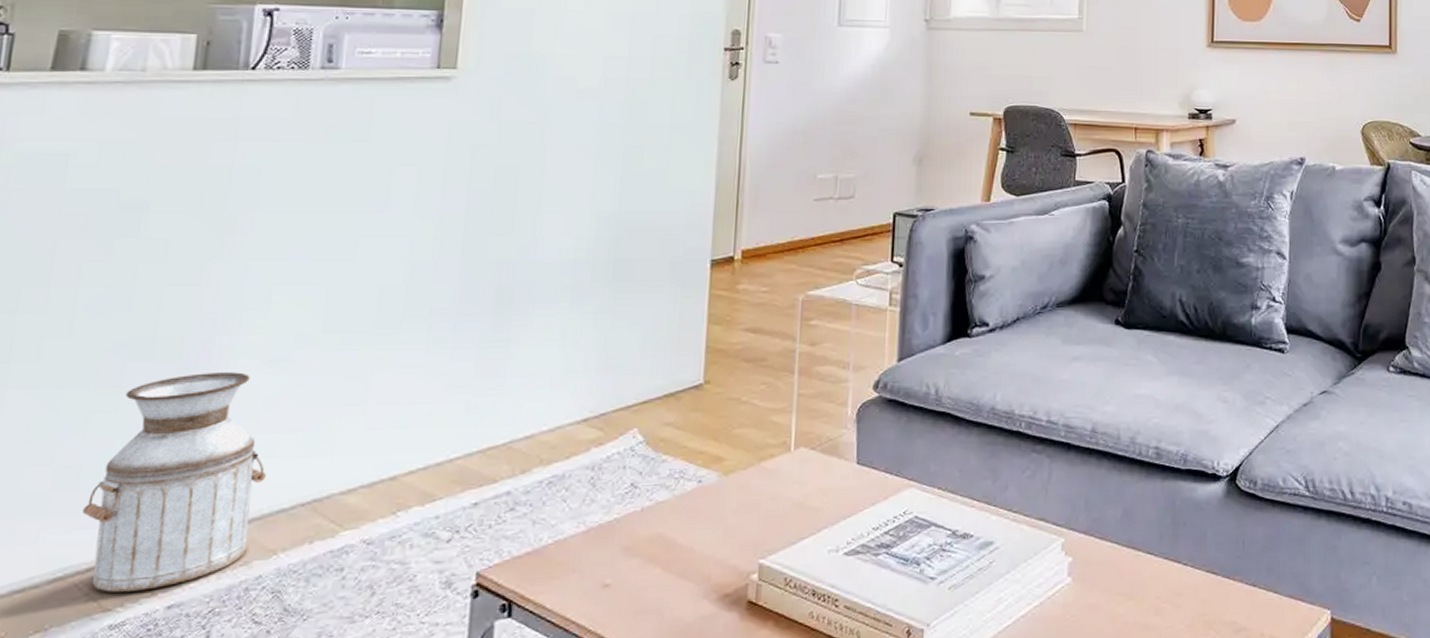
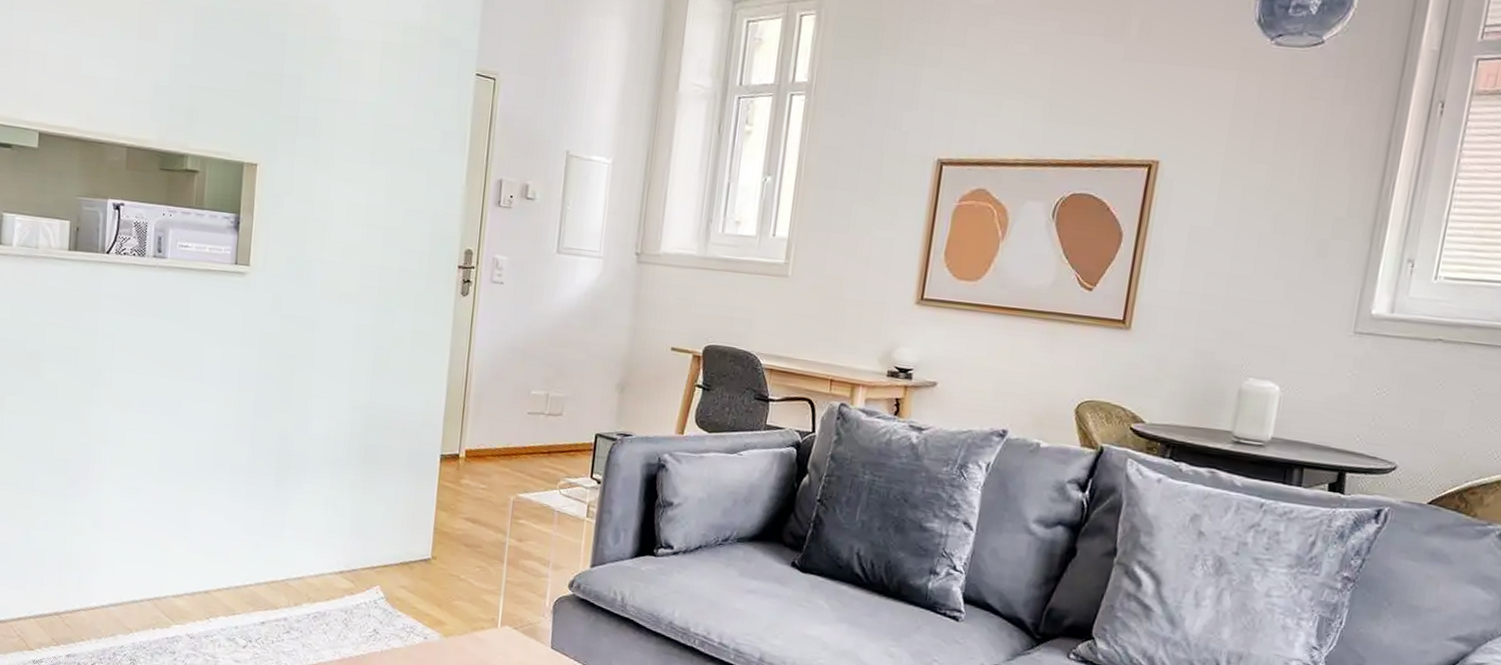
planter: present [83,372,266,592] -> none [14,489,124,641]

